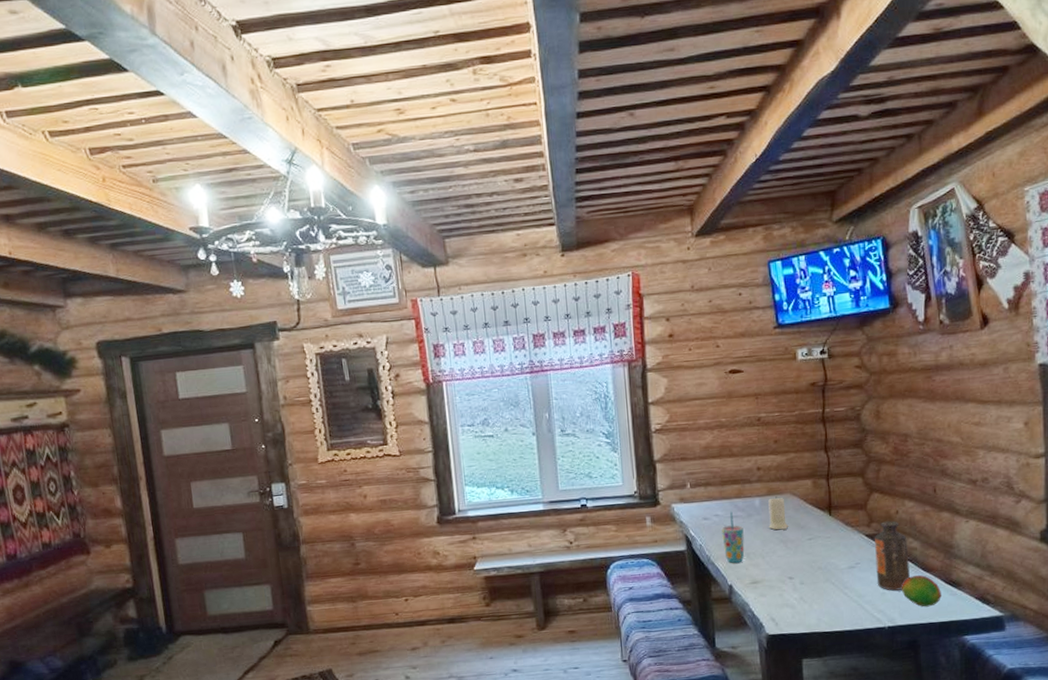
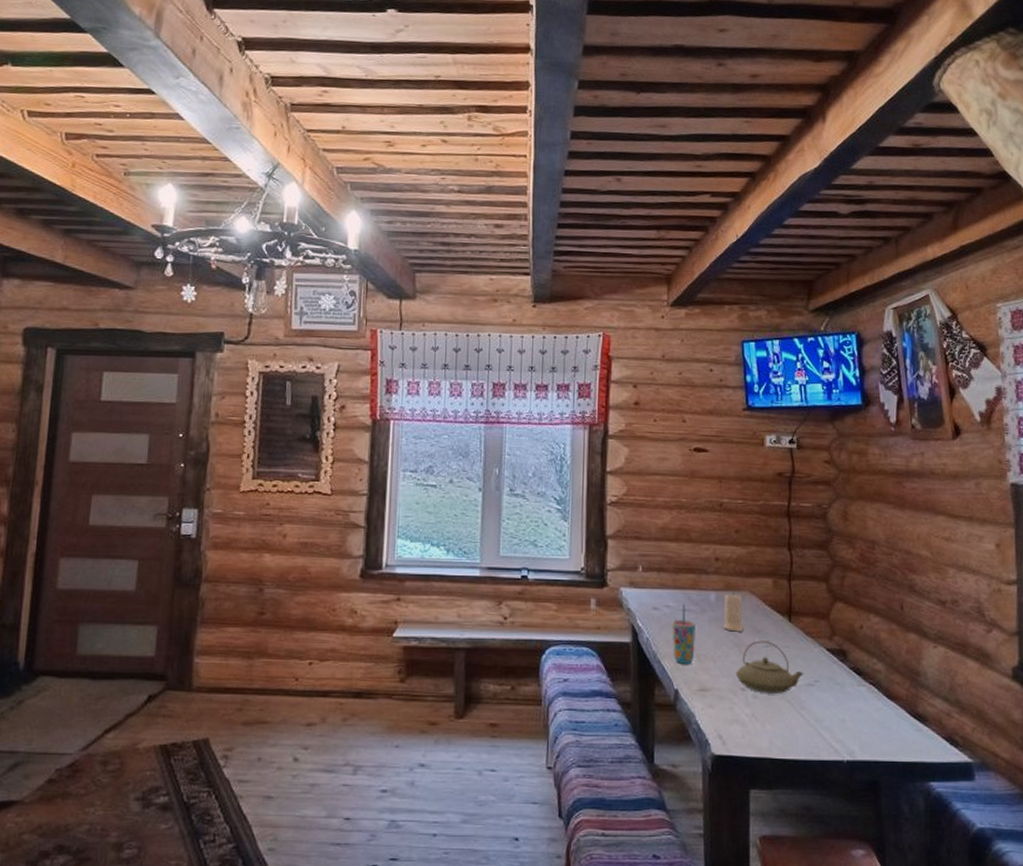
teapot: none [783,534,846,579] -> present [735,640,804,693]
bottle: present [875,520,910,591] -> none [836,636,872,718]
fruit: present [902,575,941,607] -> none [863,703,906,742]

